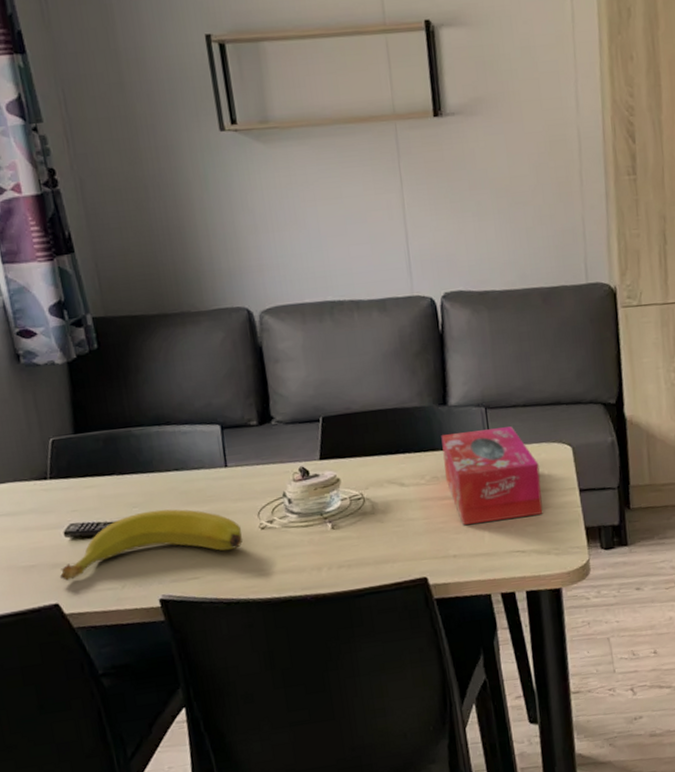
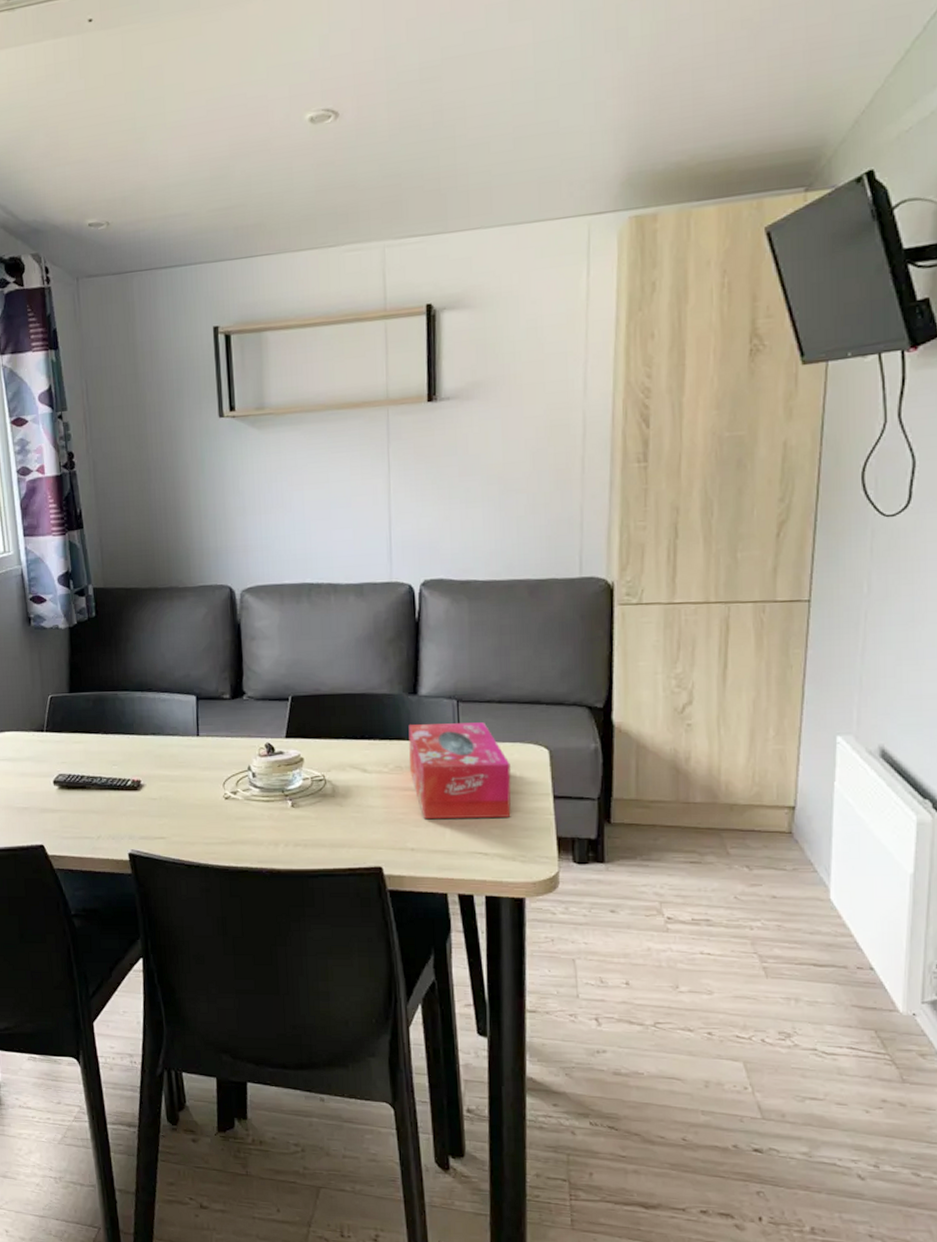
banana: present [59,509,243,581] -> none [46,769,208,825]

